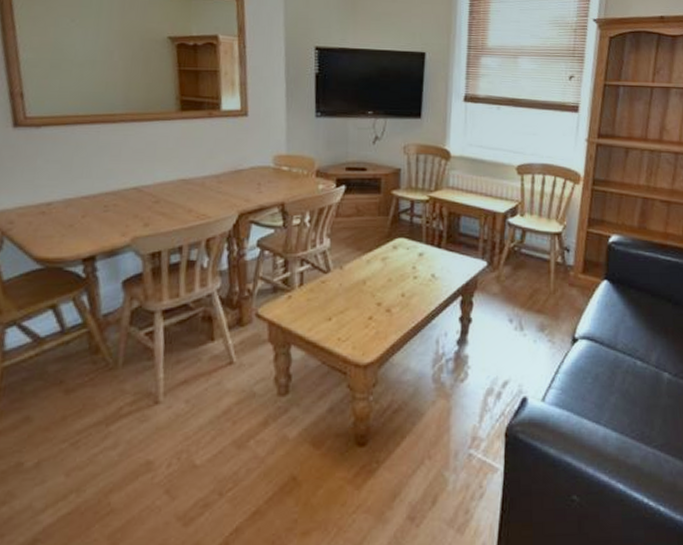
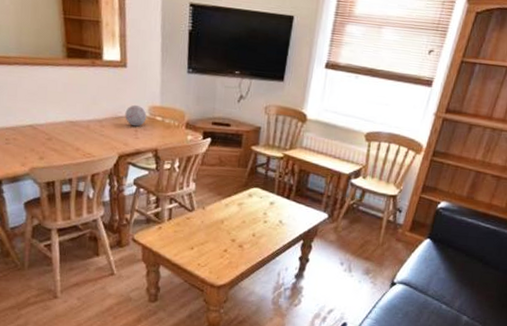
decorative ball: none [246,155,271,179] -> present [125,104,147,127]

